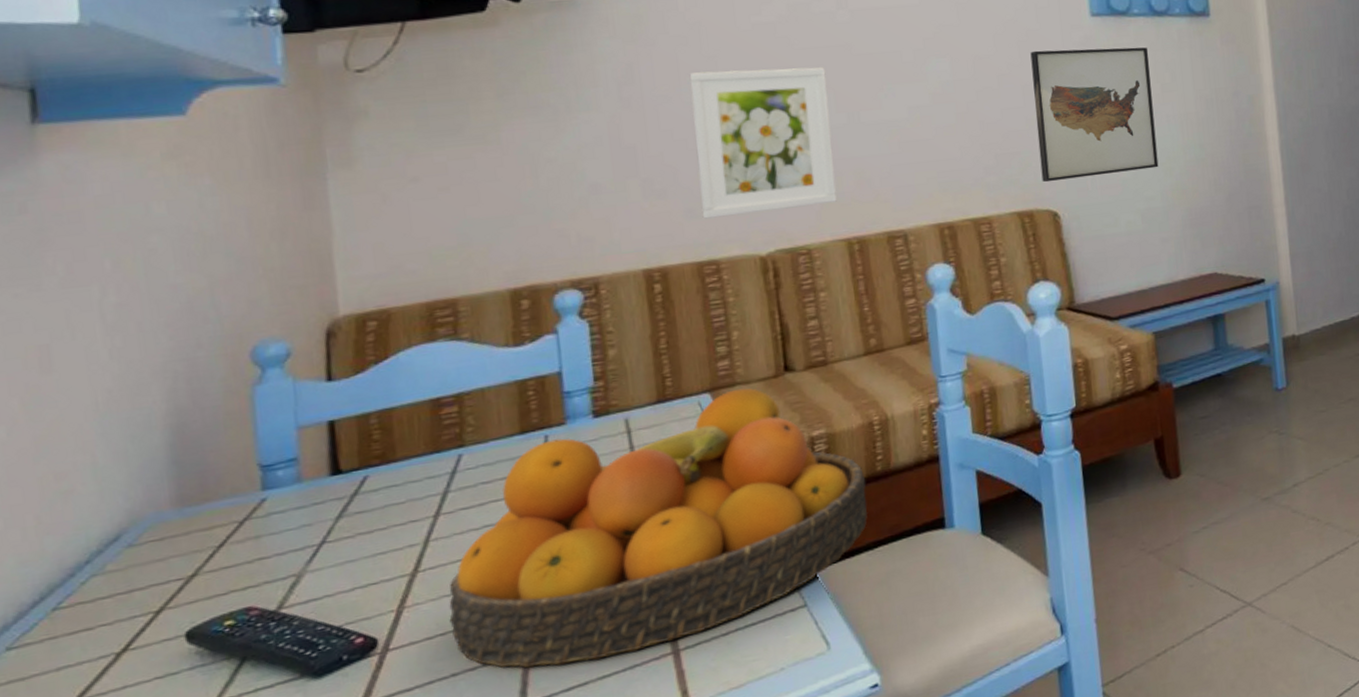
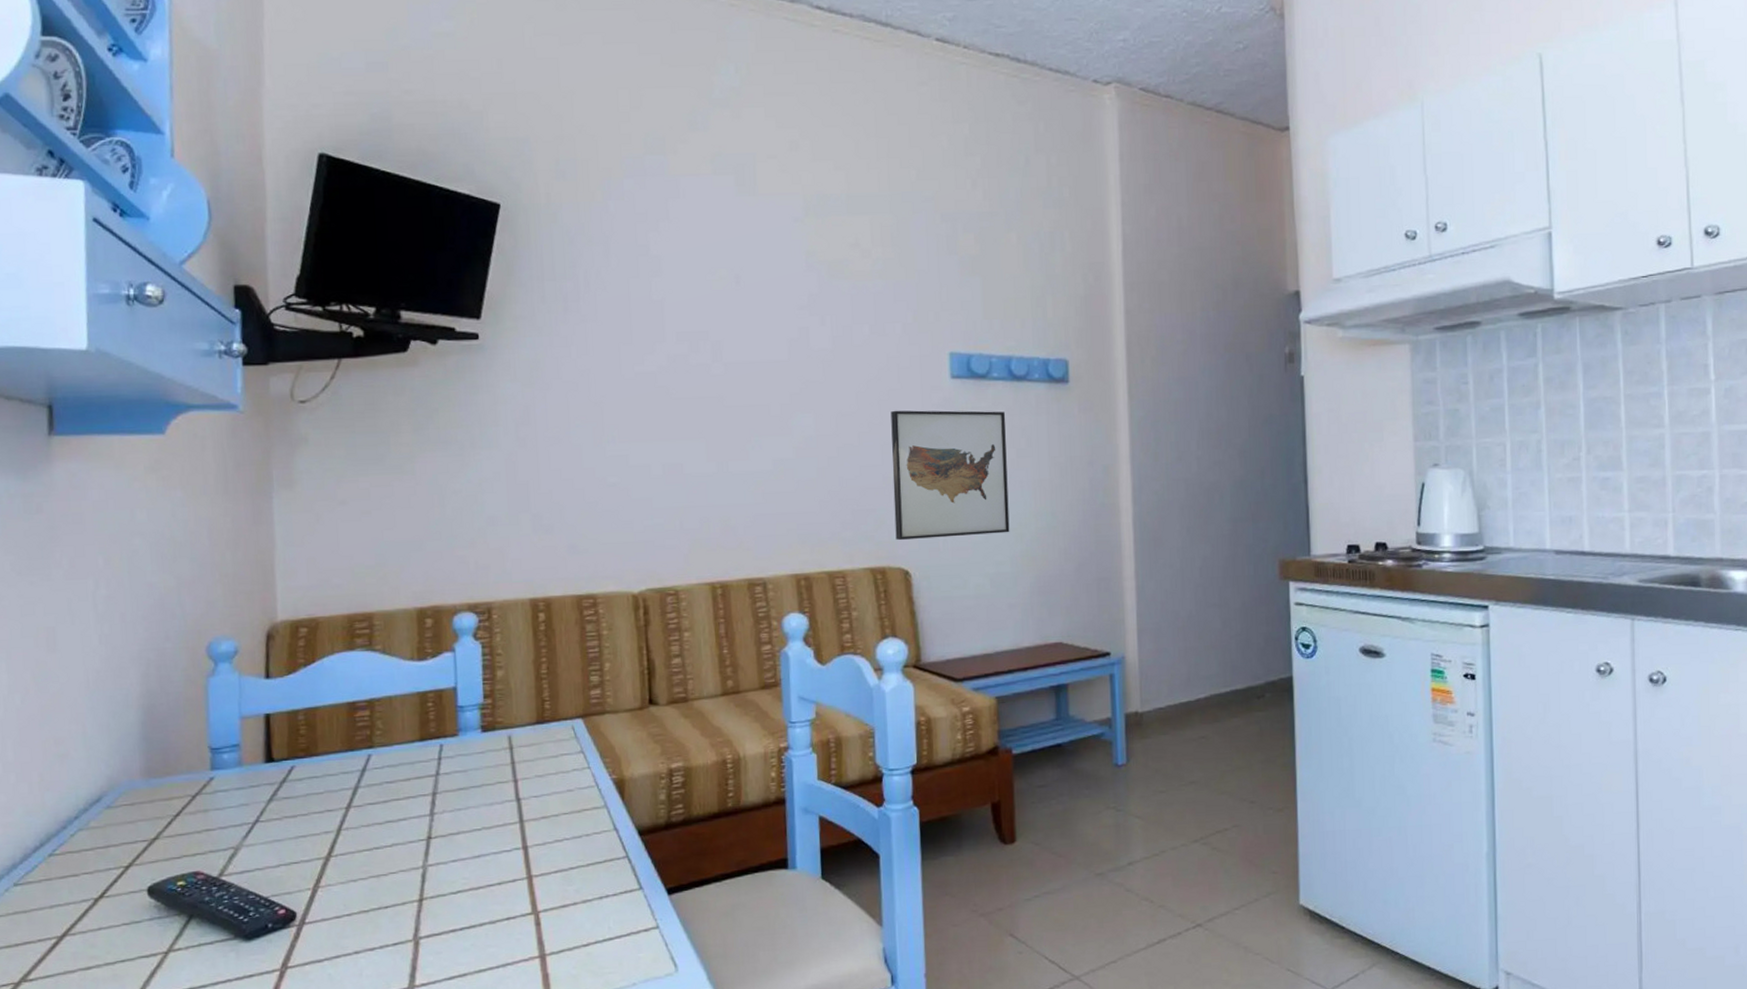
fruit bowl: present [449,388,868,668] -> none [355,717,718,955]
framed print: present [689,67,837,219] -> none [578,416,704,555]

